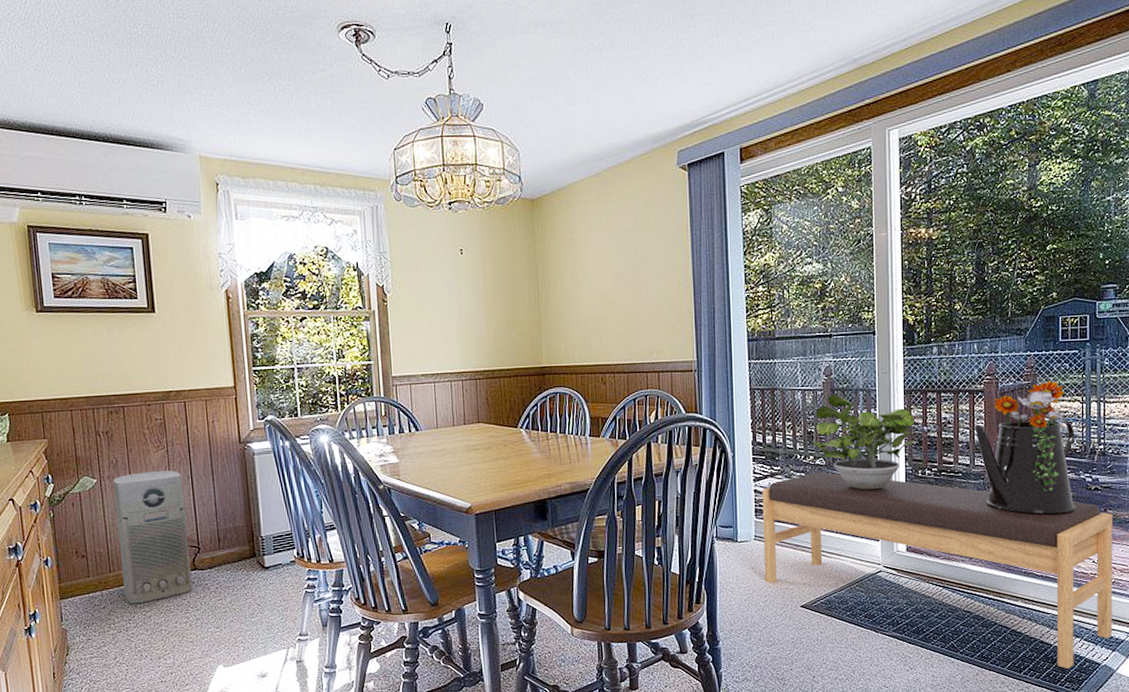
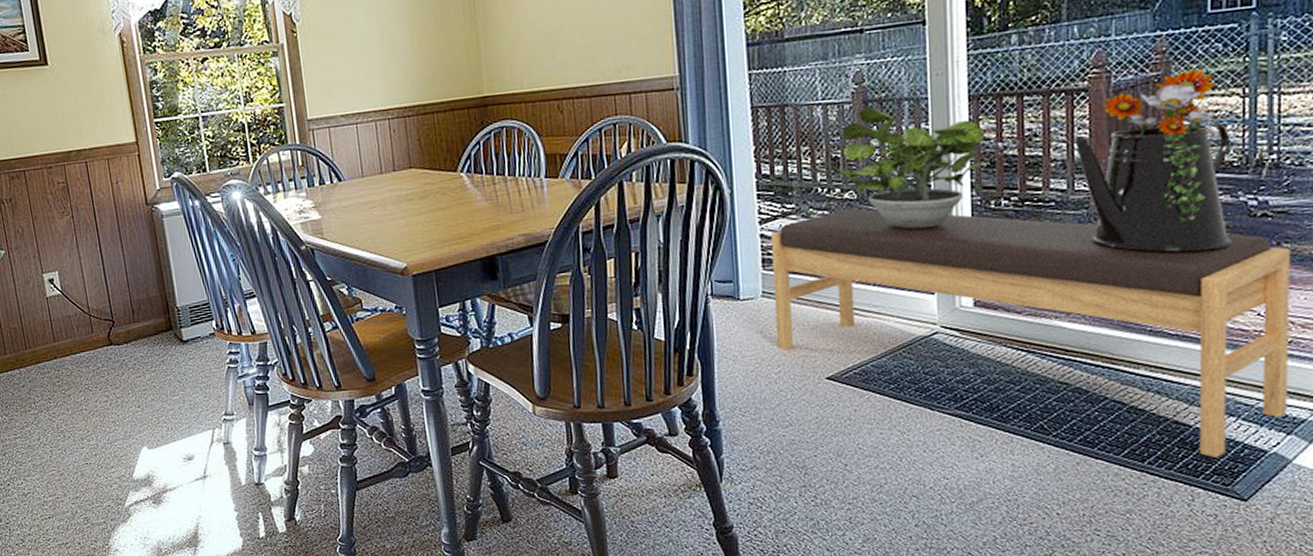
air purifier: present [113,470,193,604] -> none [20,238,110,383]

